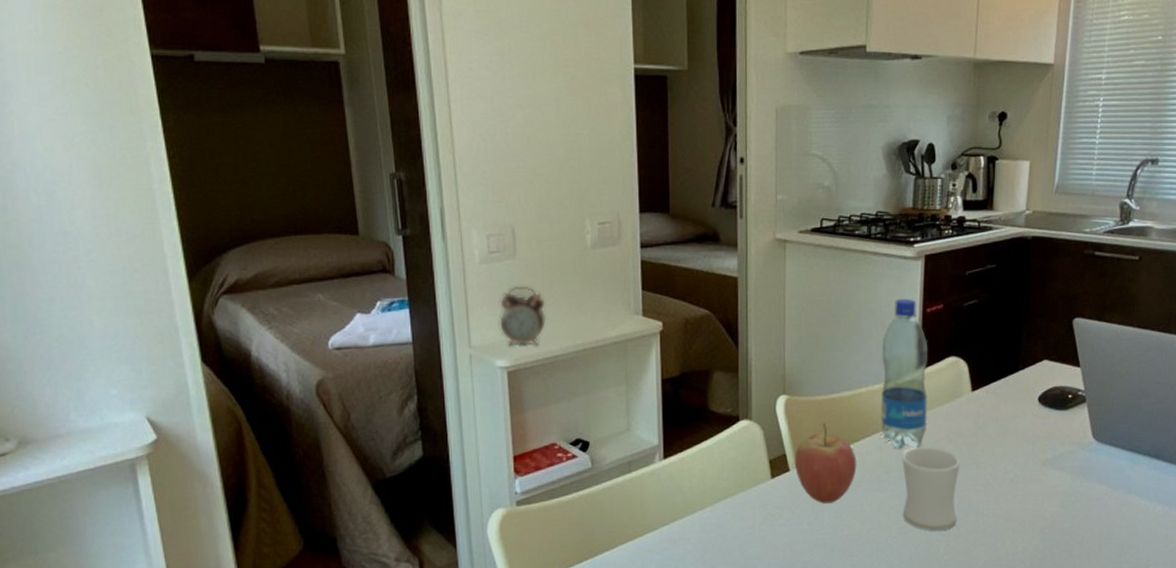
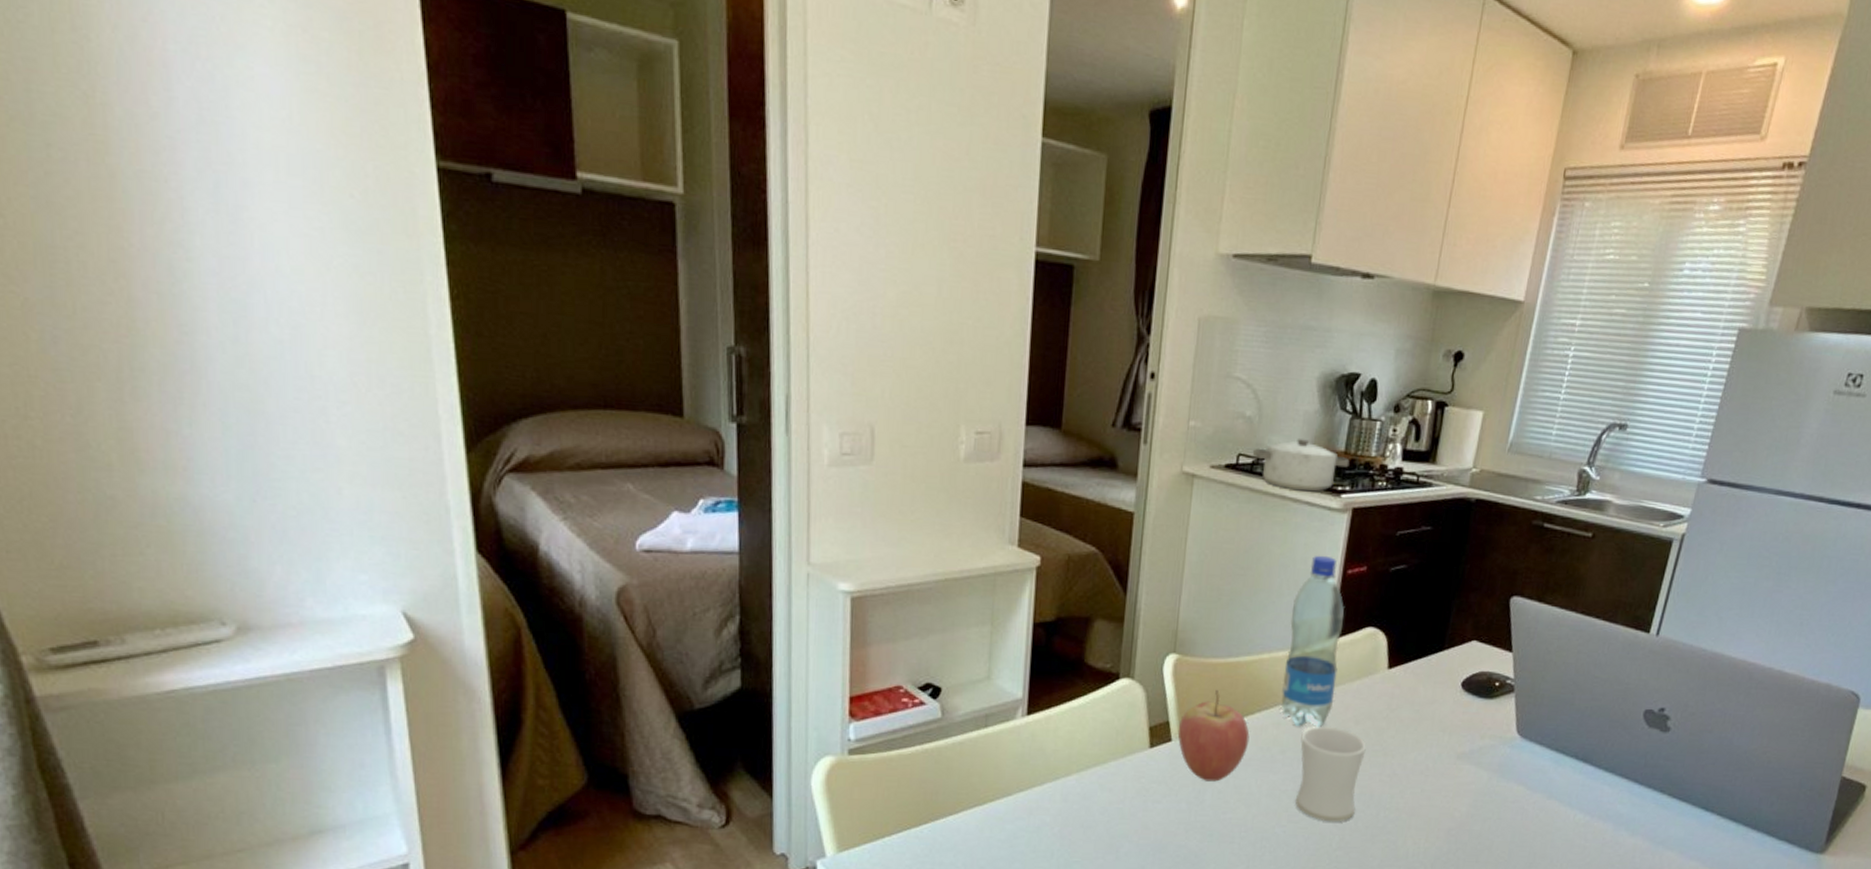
alarm clock: present [500,286,547,346] -> none [846,497,903,569]
cooking pot: none [833,199,918,245] -> present [1252,437,1350,492]

